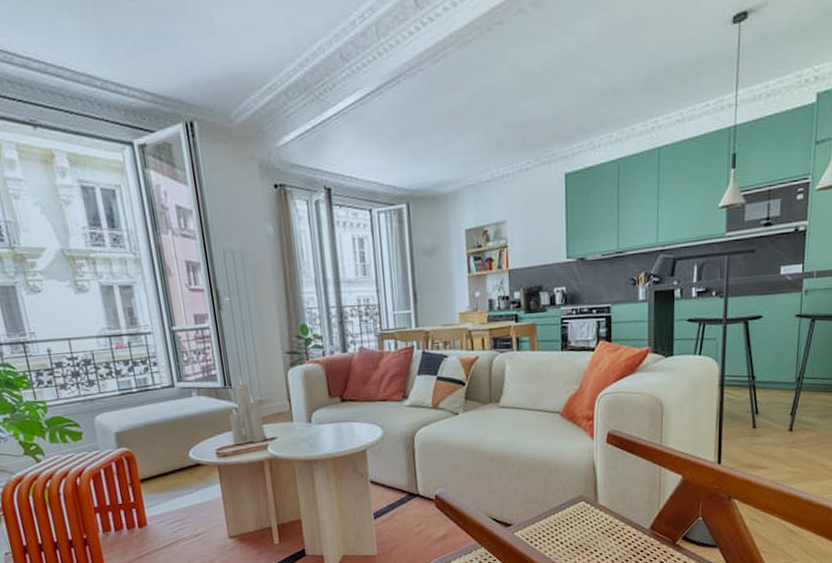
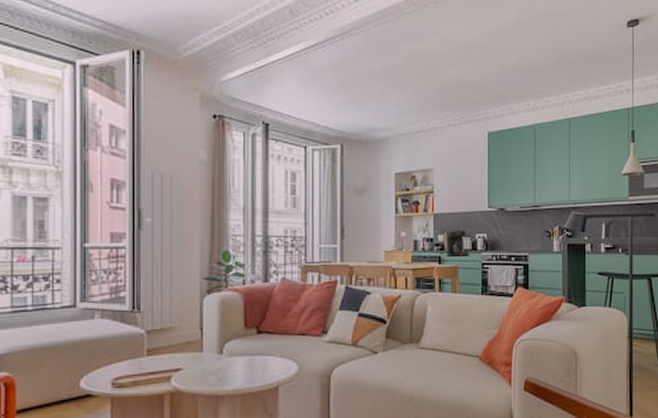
candle: present [229,378,267,445] -> none [132,302,171,374]

